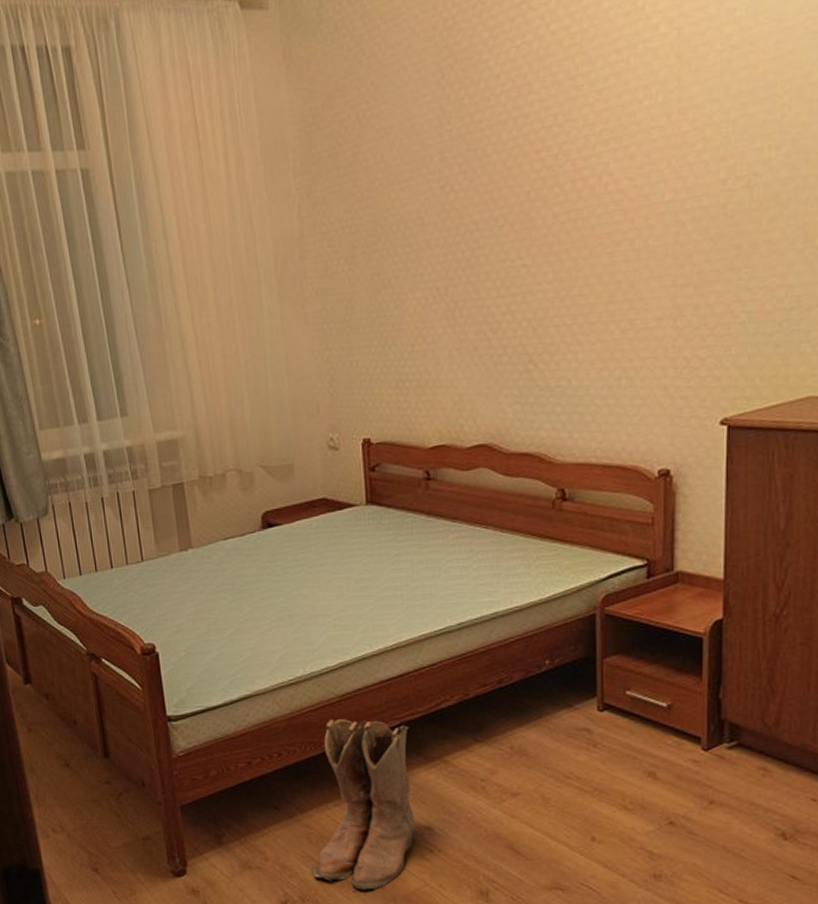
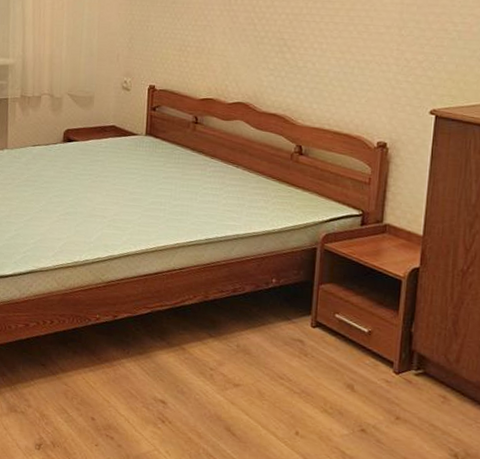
boots: present [311,718,415,890] -> none [64,300,158,447]

